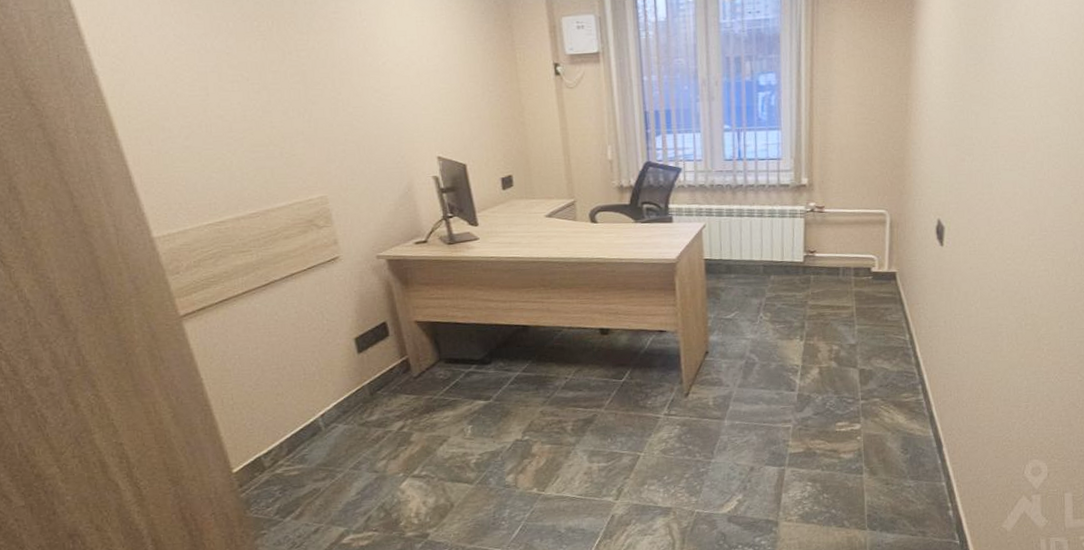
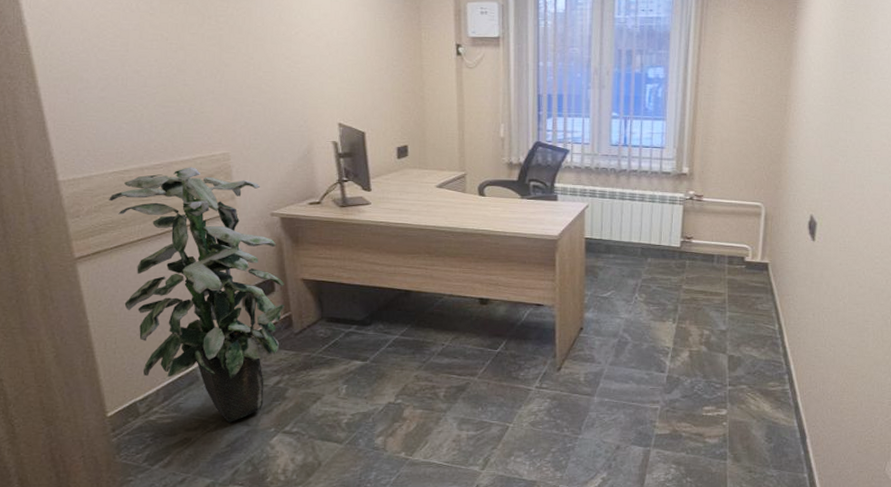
indoor plant: none [207,213,401,471] -> present [109,167,285,423]

